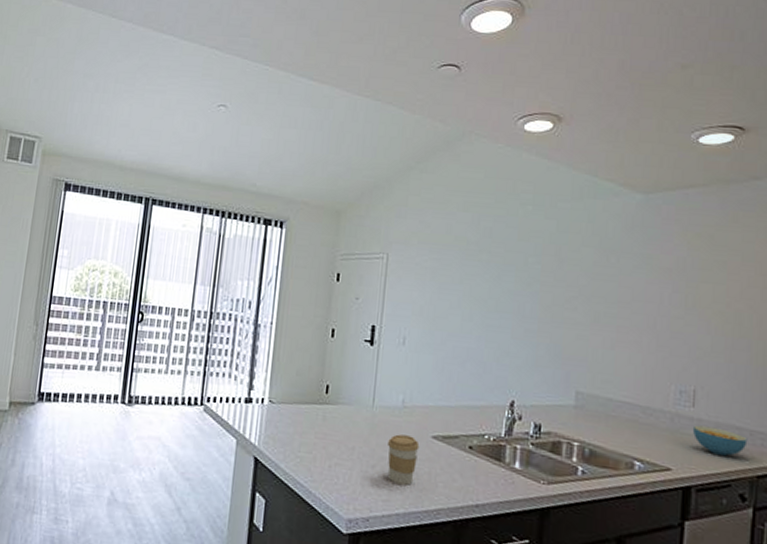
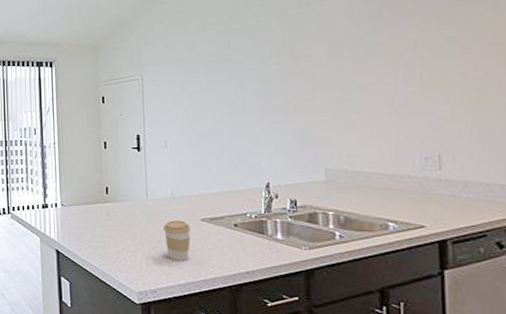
cereal bowl: present [693,425,748,457] -> none [443,186,499,211]

